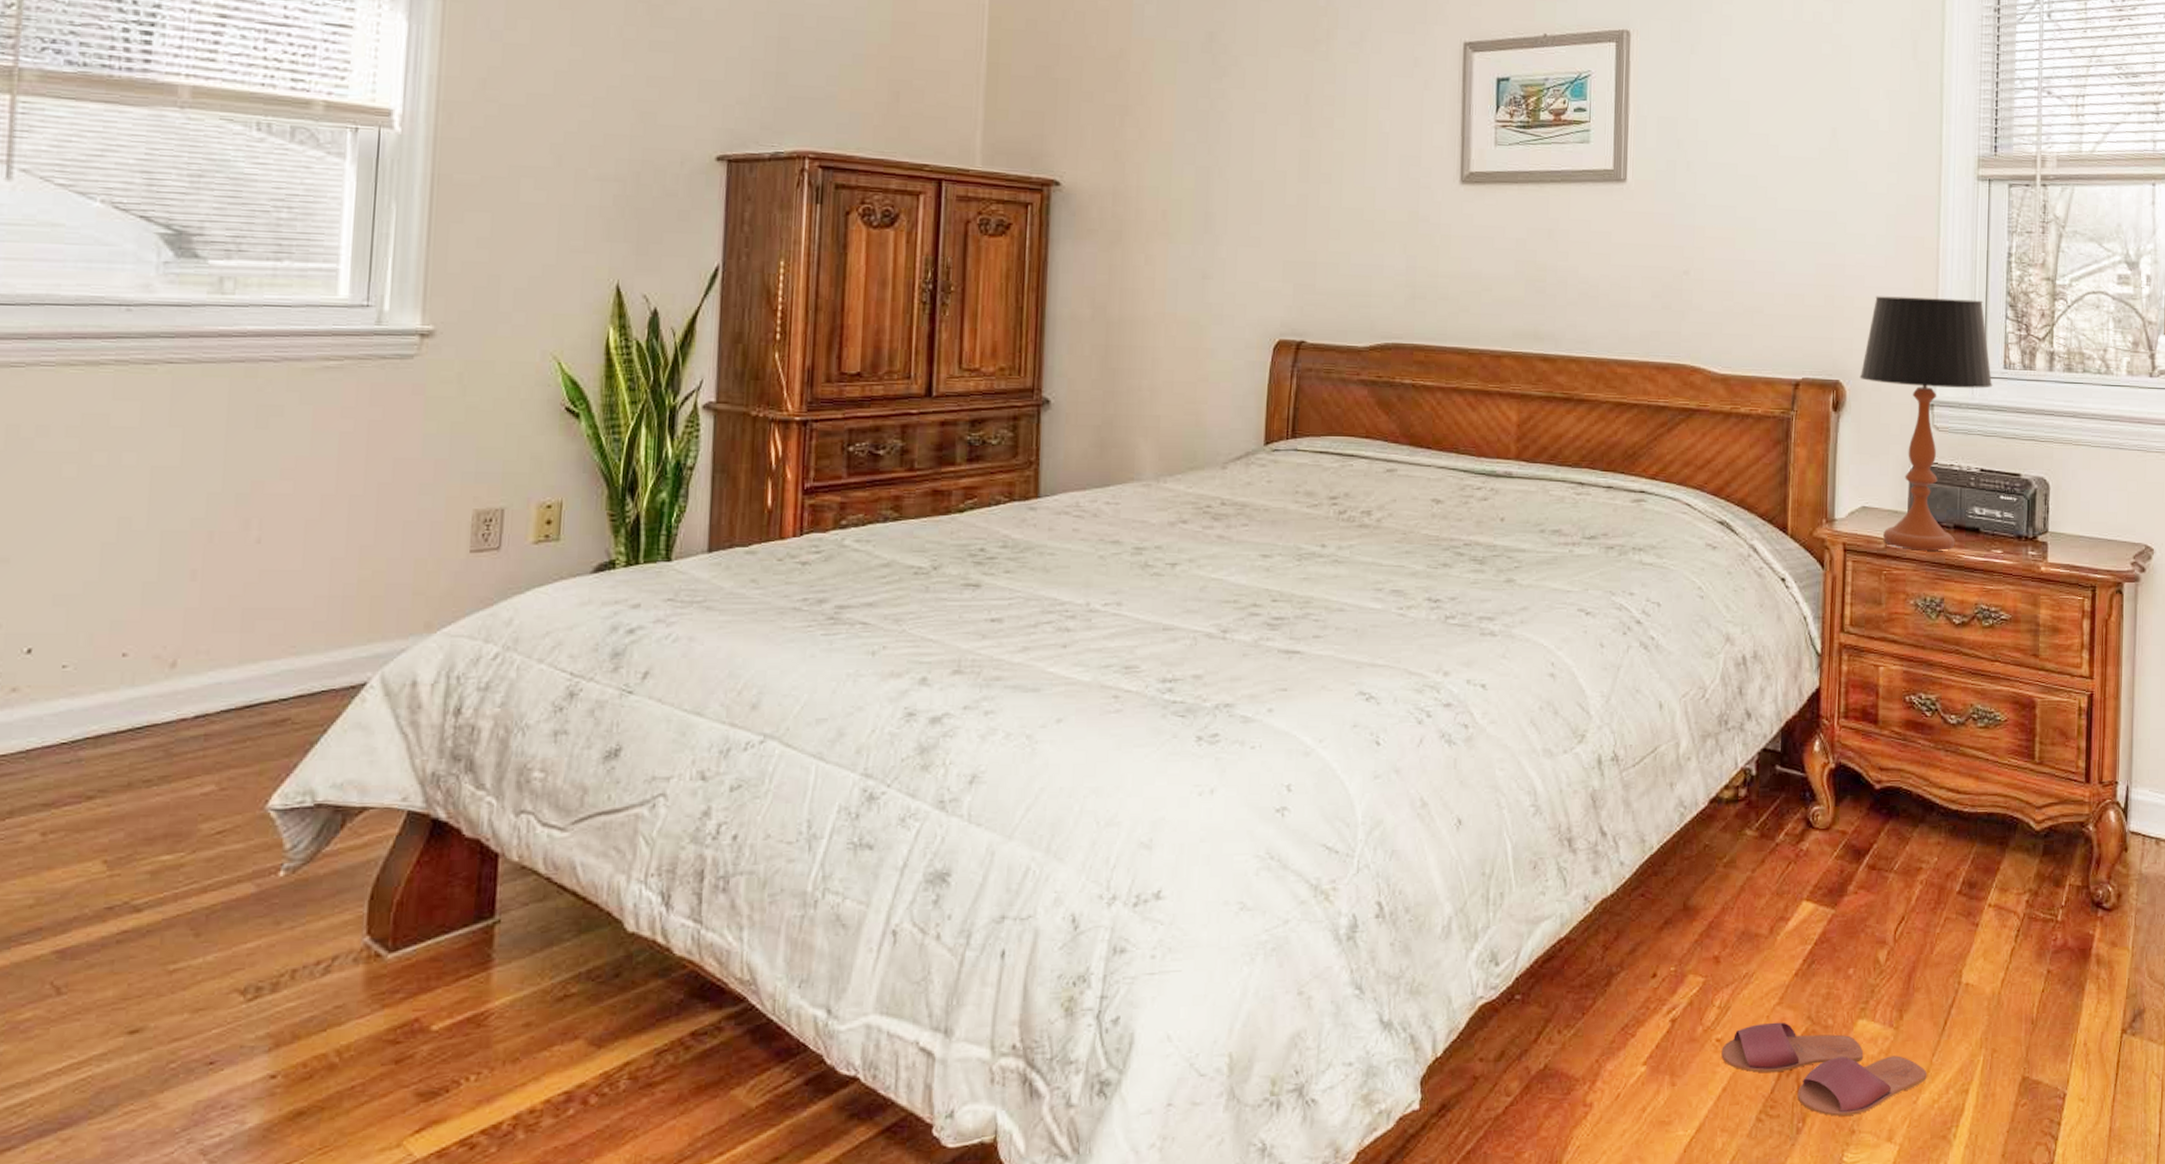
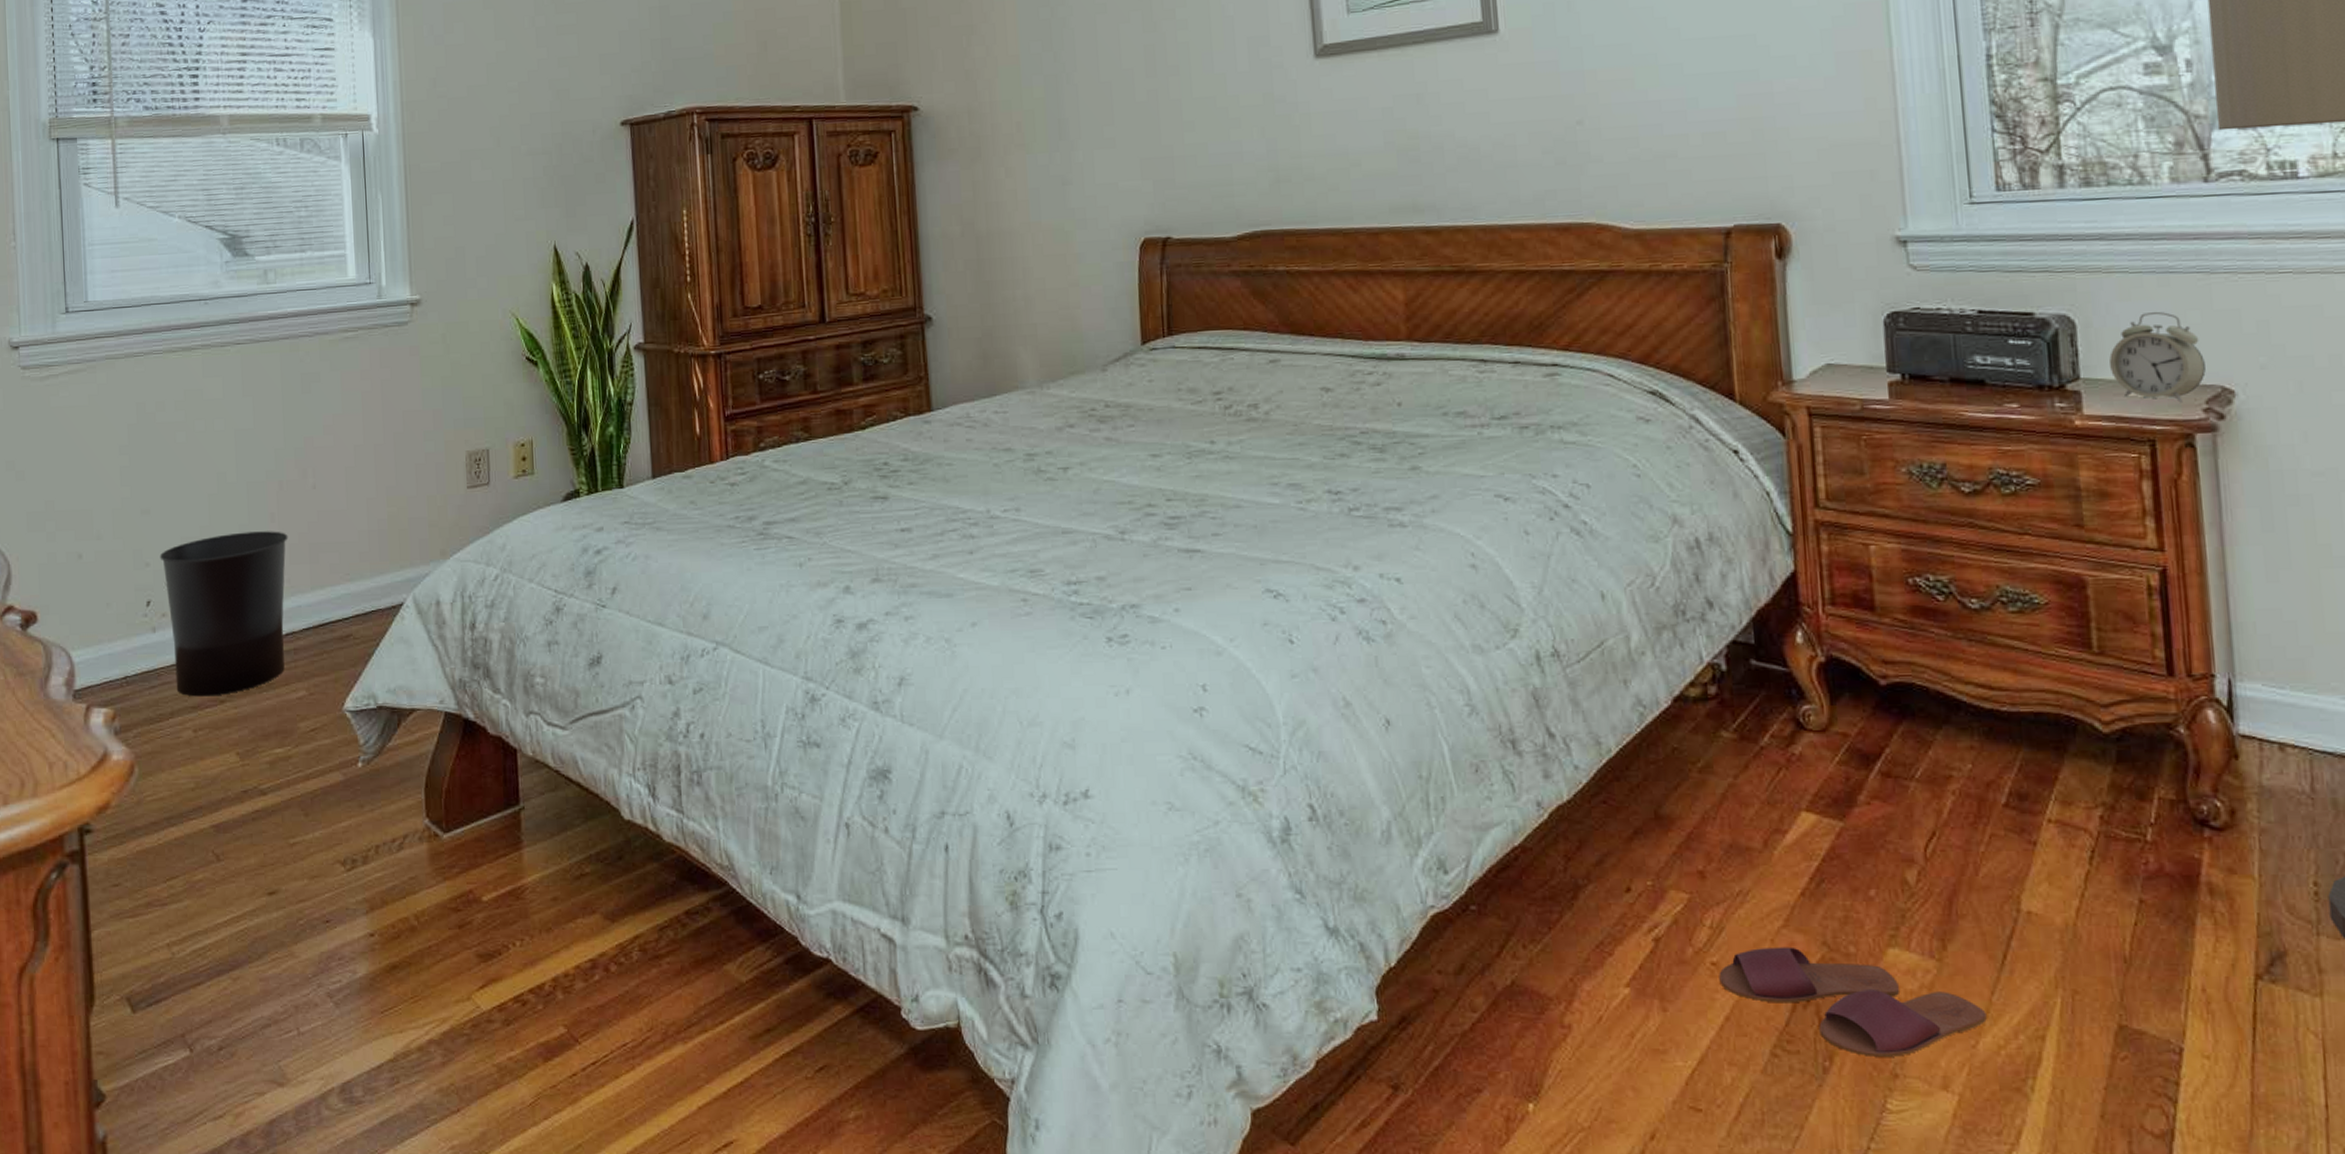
waste bin: none [17,591,214,792] -> present [159,531,288,697]
table lamp: present [1859,296,1993,551] -> none [1806,114,1984,410]
alarm clock: none [2070,479,2136,557] -> present [2109,311,2206,403]

